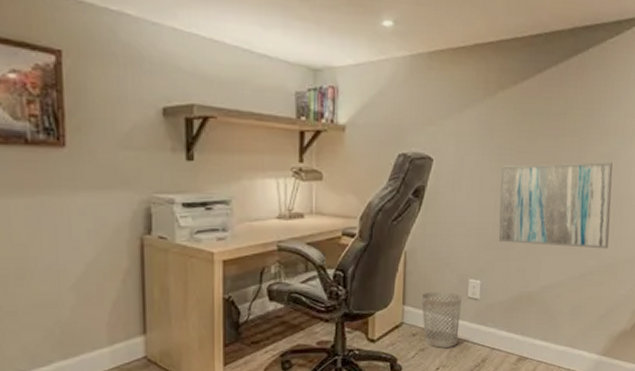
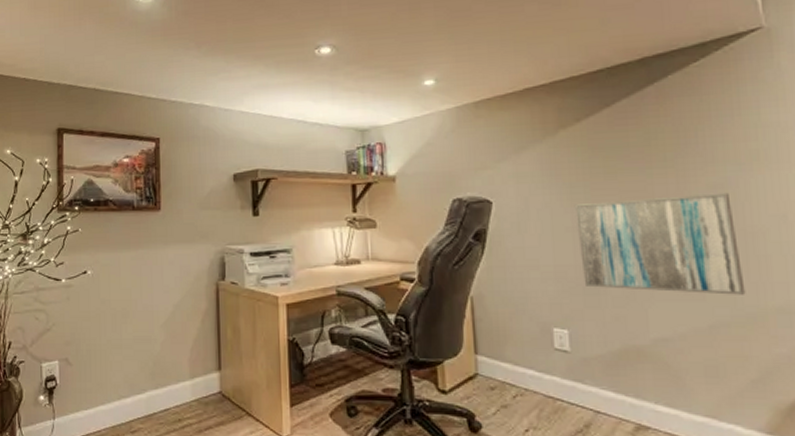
wastebasket: present [421,291,462,348] -> none [495,340,549,406]

